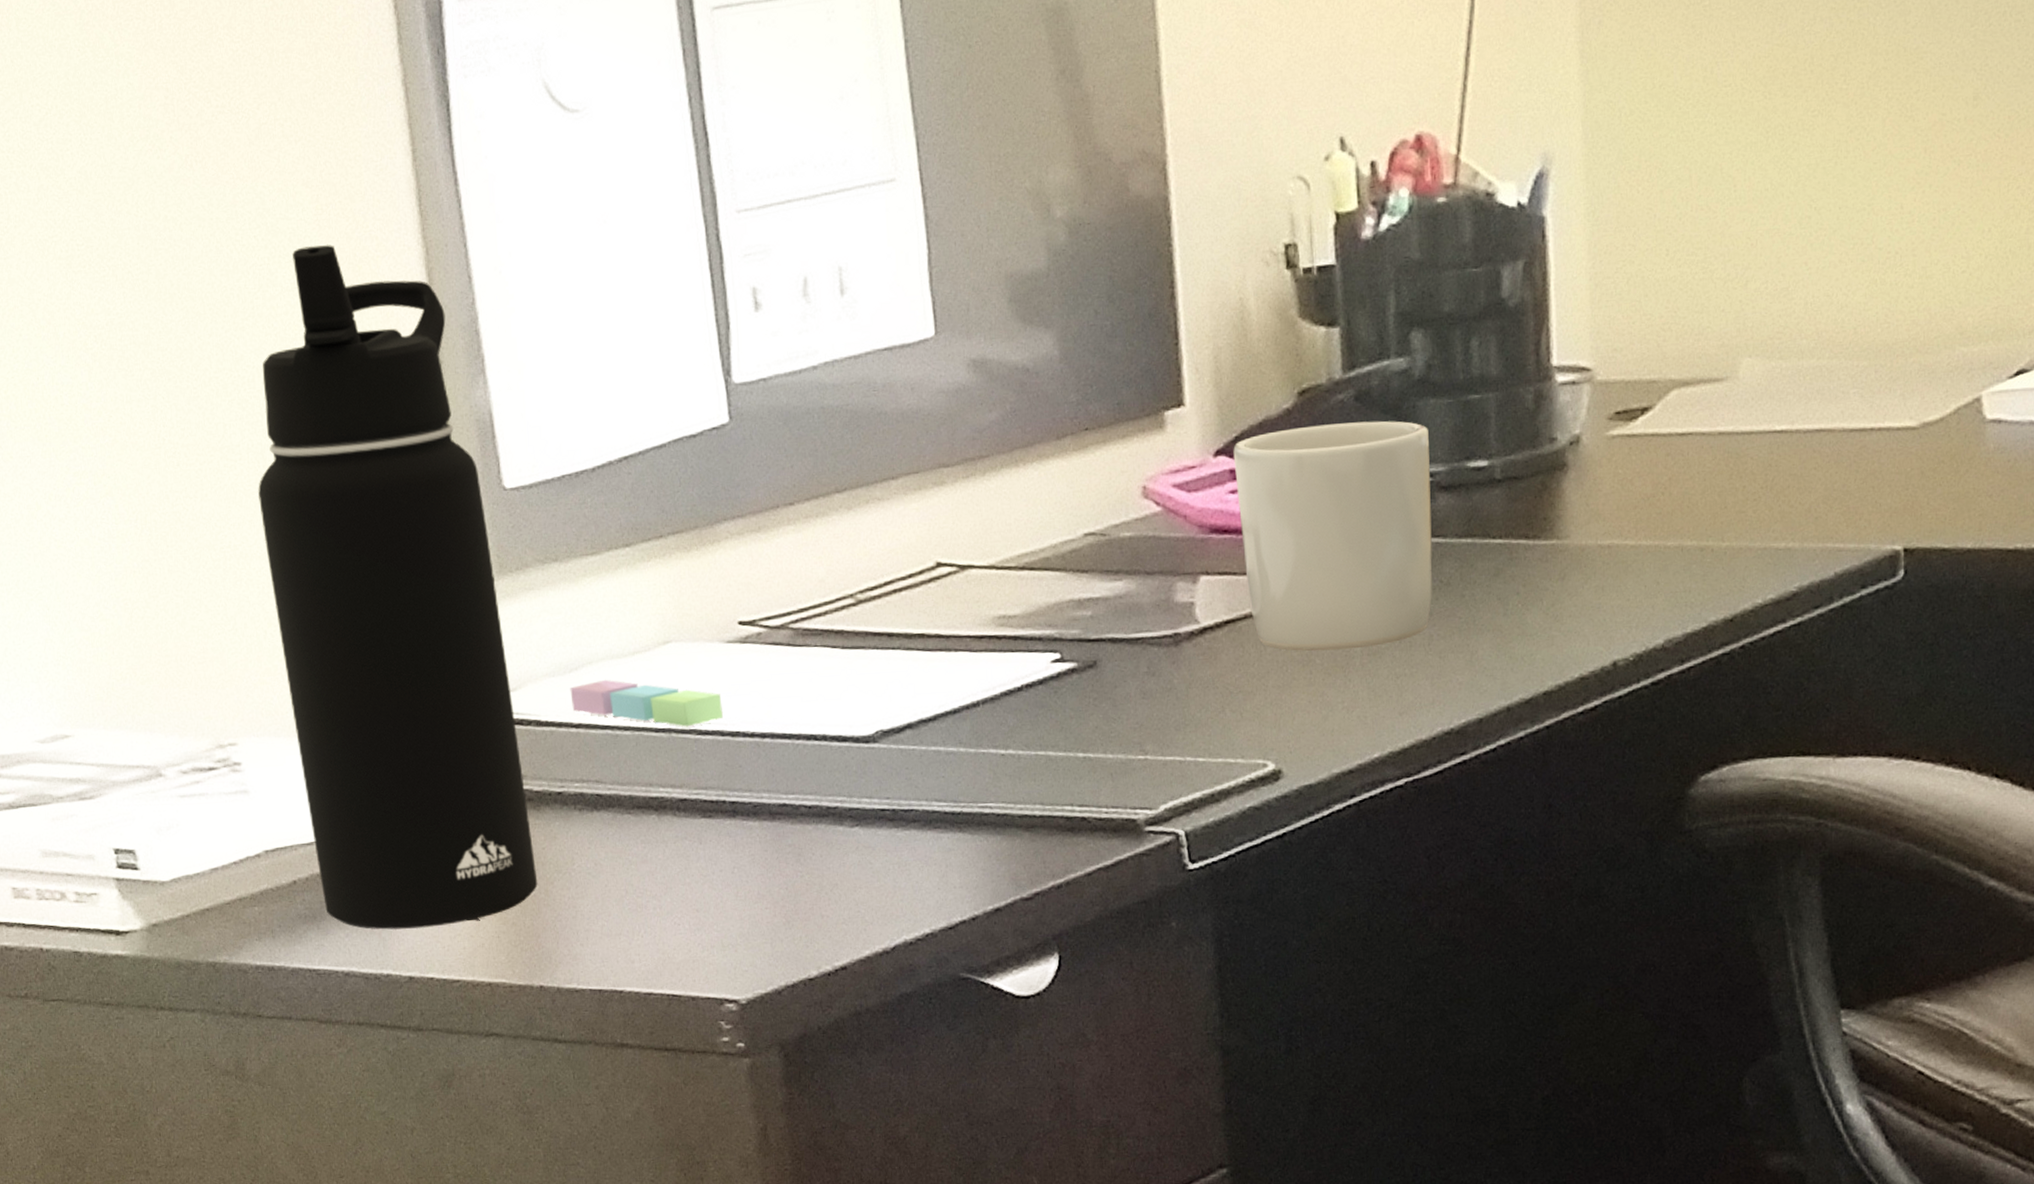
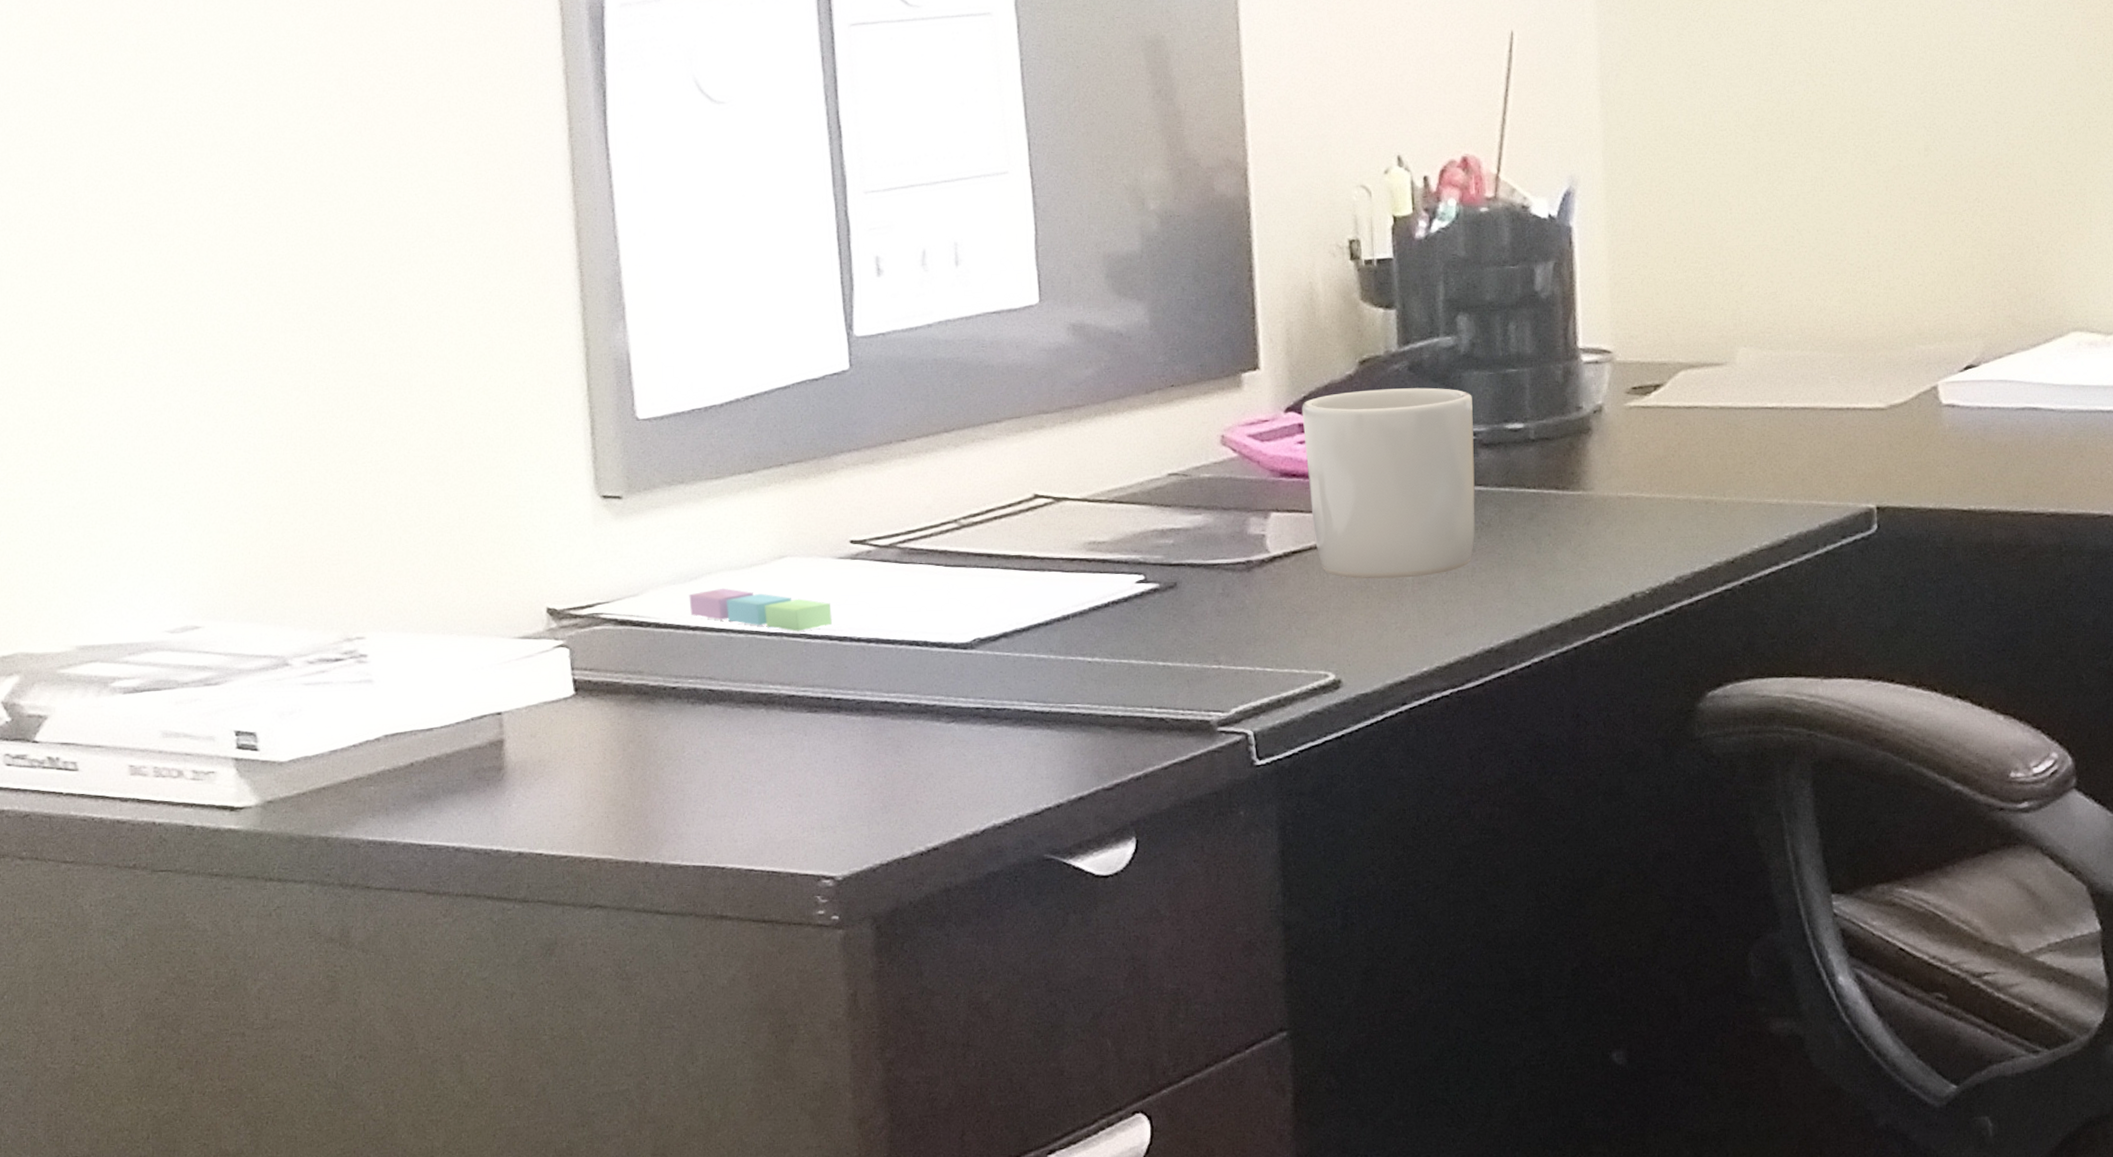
water bottle: present [258,245,538,930] -> none [402,204,649,809]

